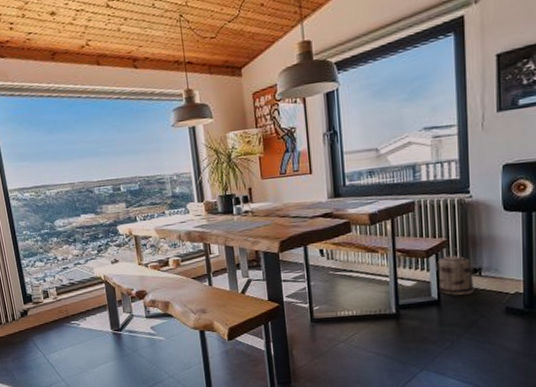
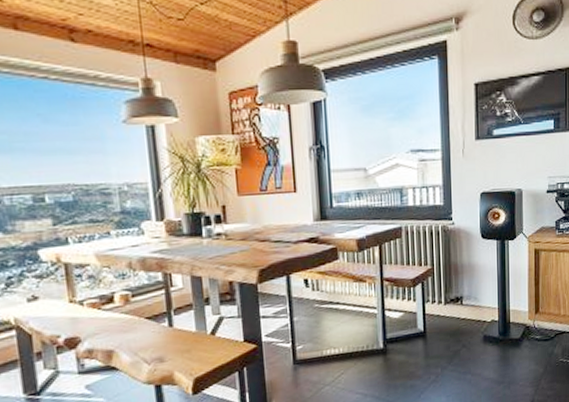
basket: present [436,247,475,296] -> none [422,276,457,326]

